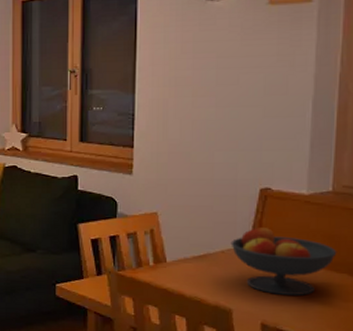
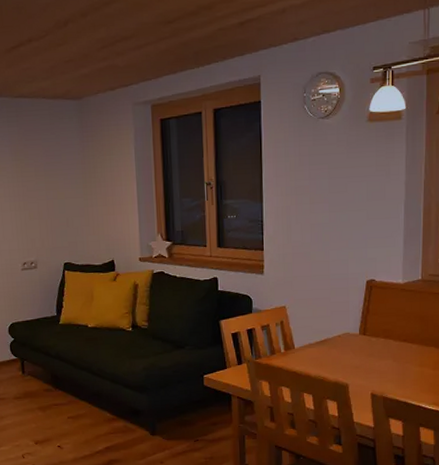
fruit bowl: present [230,226,337,296] -> none [345,313,426,369]

